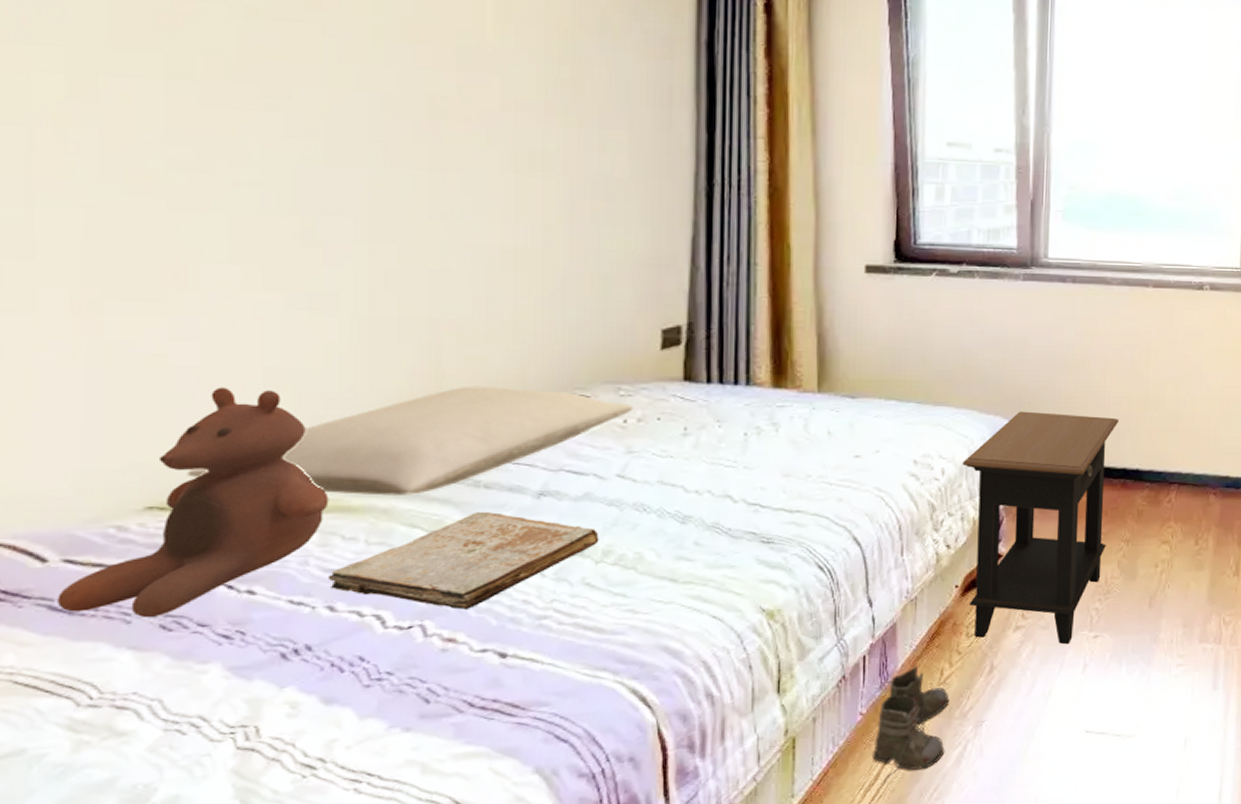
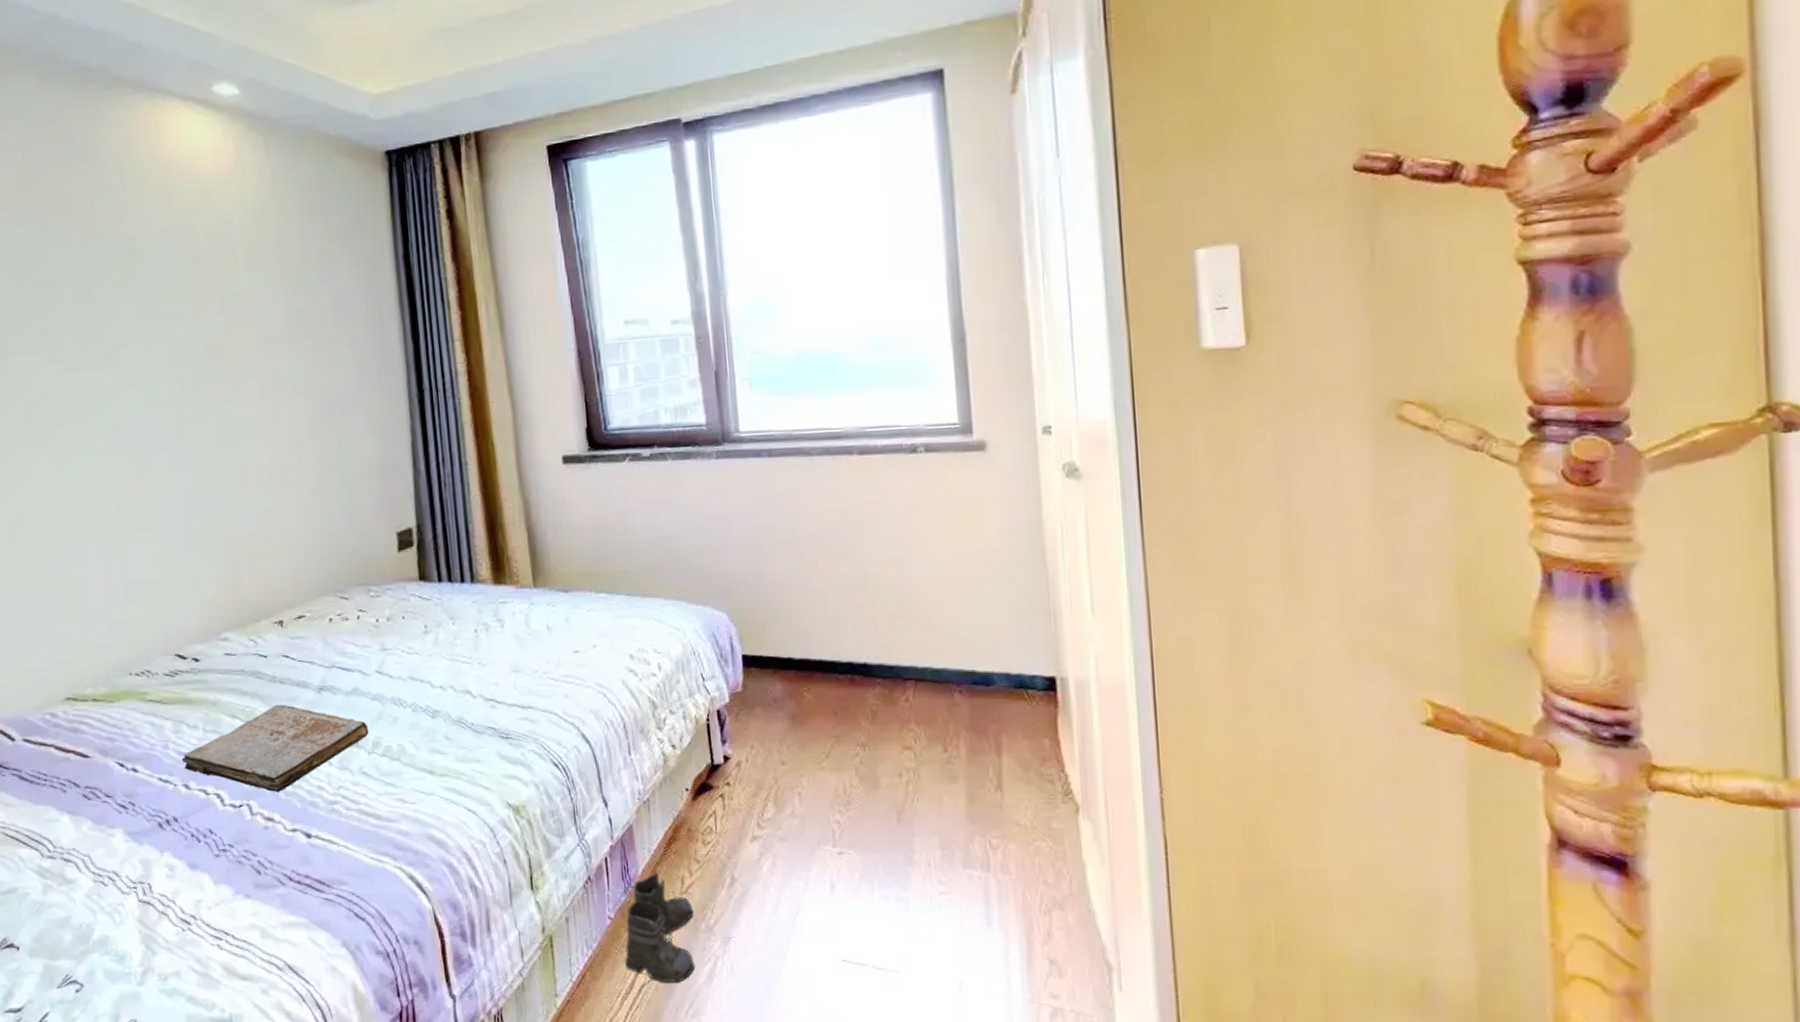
stuffed bear: present [57,387,329,617] -> none [23,599,176,787]
pillow: present [186,386,634,497] -> none [86,591,383,691]
side table: present [963,411,1119,645] -> none [678,600,840,860]

